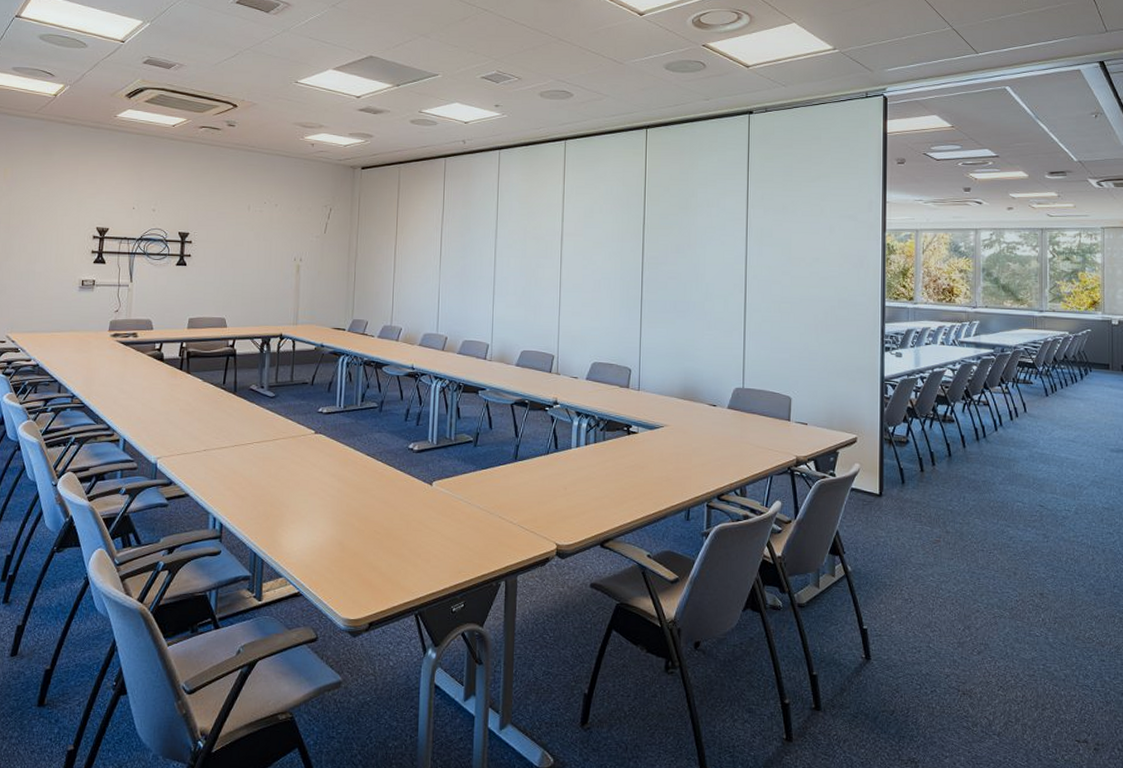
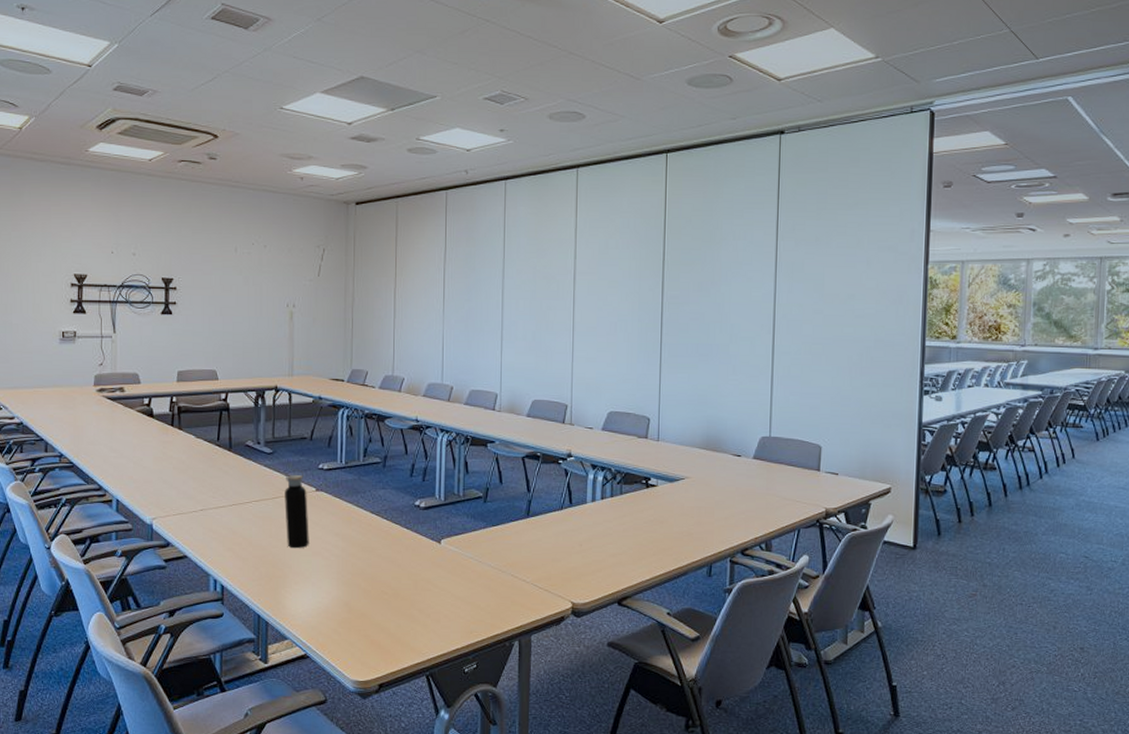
water bottle: none [284,412,307,488] -> present [285,469,309,548]

